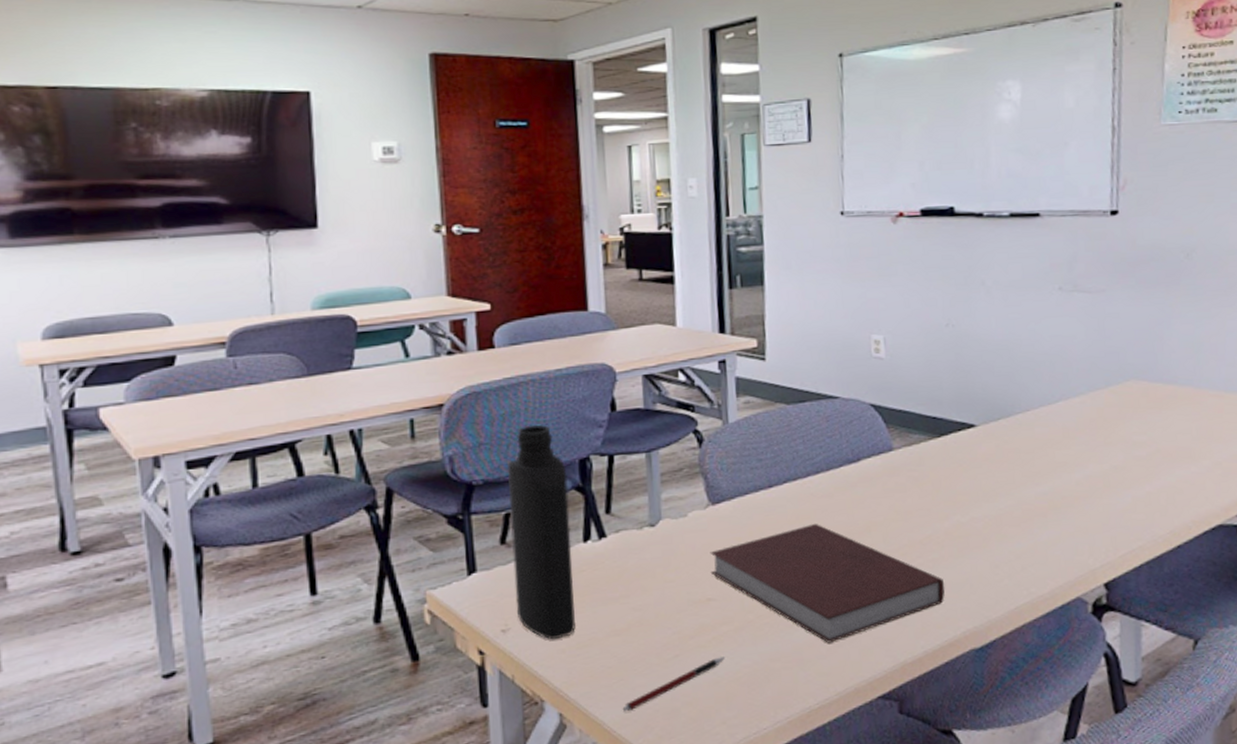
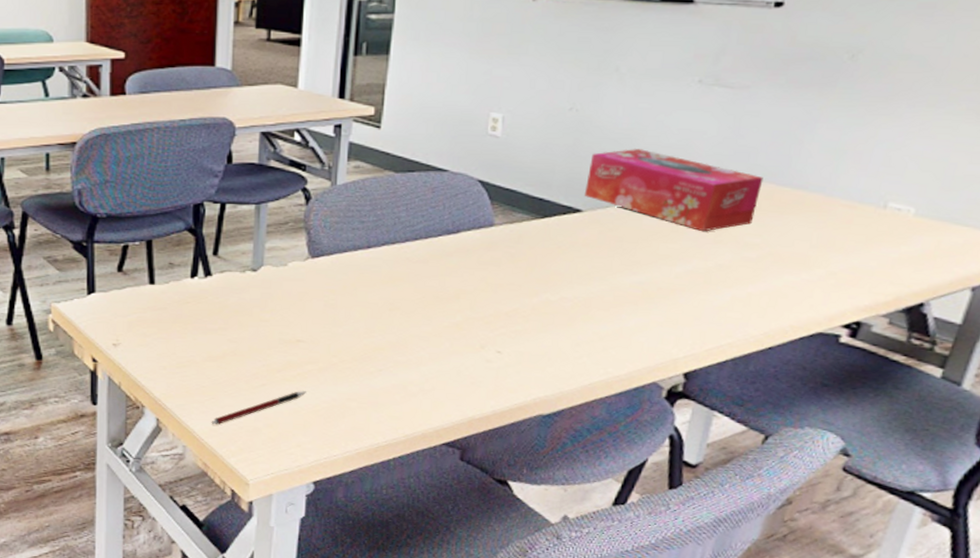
bottle: present [508,424,575,640] -> none [127,168,182,358]
notebook: present [710,524,945,643] -> none [302,286,524,392]
tissue box: none [974,358,1136,435] -> present [585,149,763,232]

